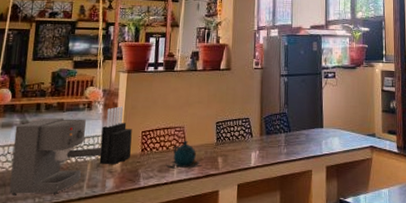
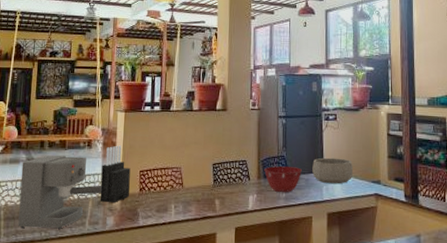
teapot: present [165,140,201,169] -> none [163,181,198,210]
mixing bowl: none [266,123,302,149] -> present [264,166,302,193]
decorative bowl: none [312,113,351,138] -> present [312,157,354,184]

